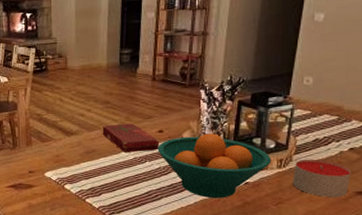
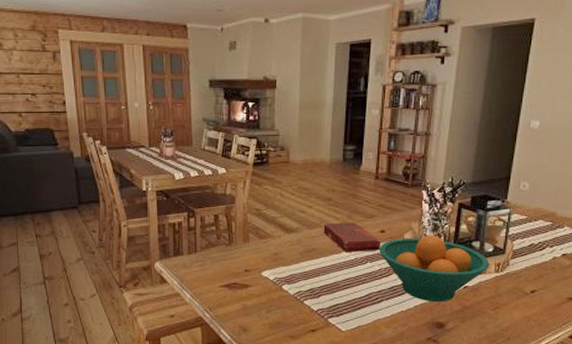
candle: present [292,159,352,198] -> none [509,264,564,303]

